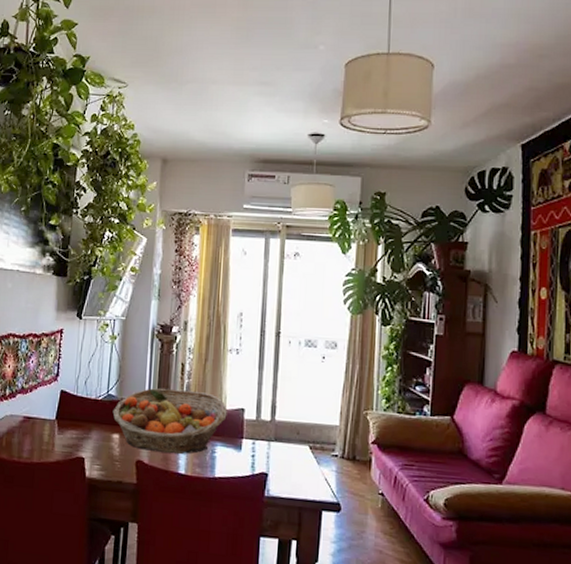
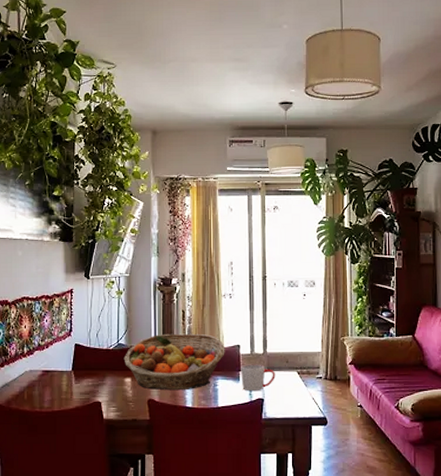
mug: none [243,431,284,464] -> present [241,364,275,392]

